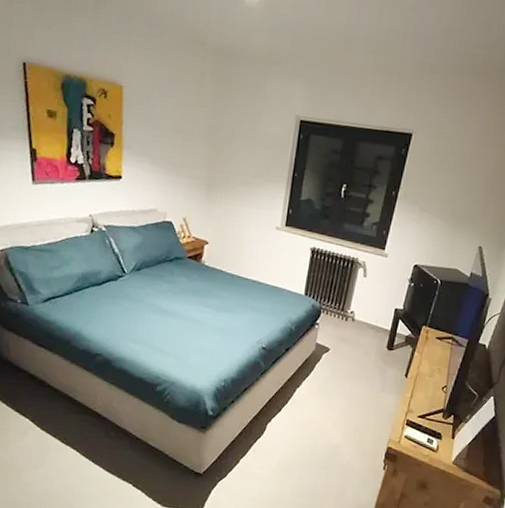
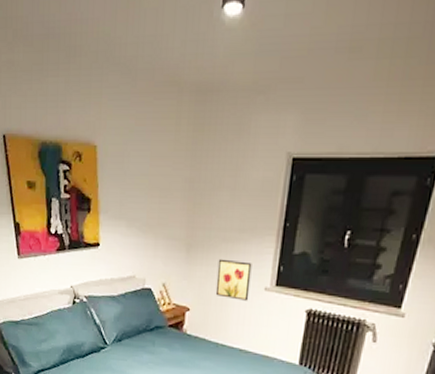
wall art: none [232,199,266,238] -> present [215,258,252,301]

